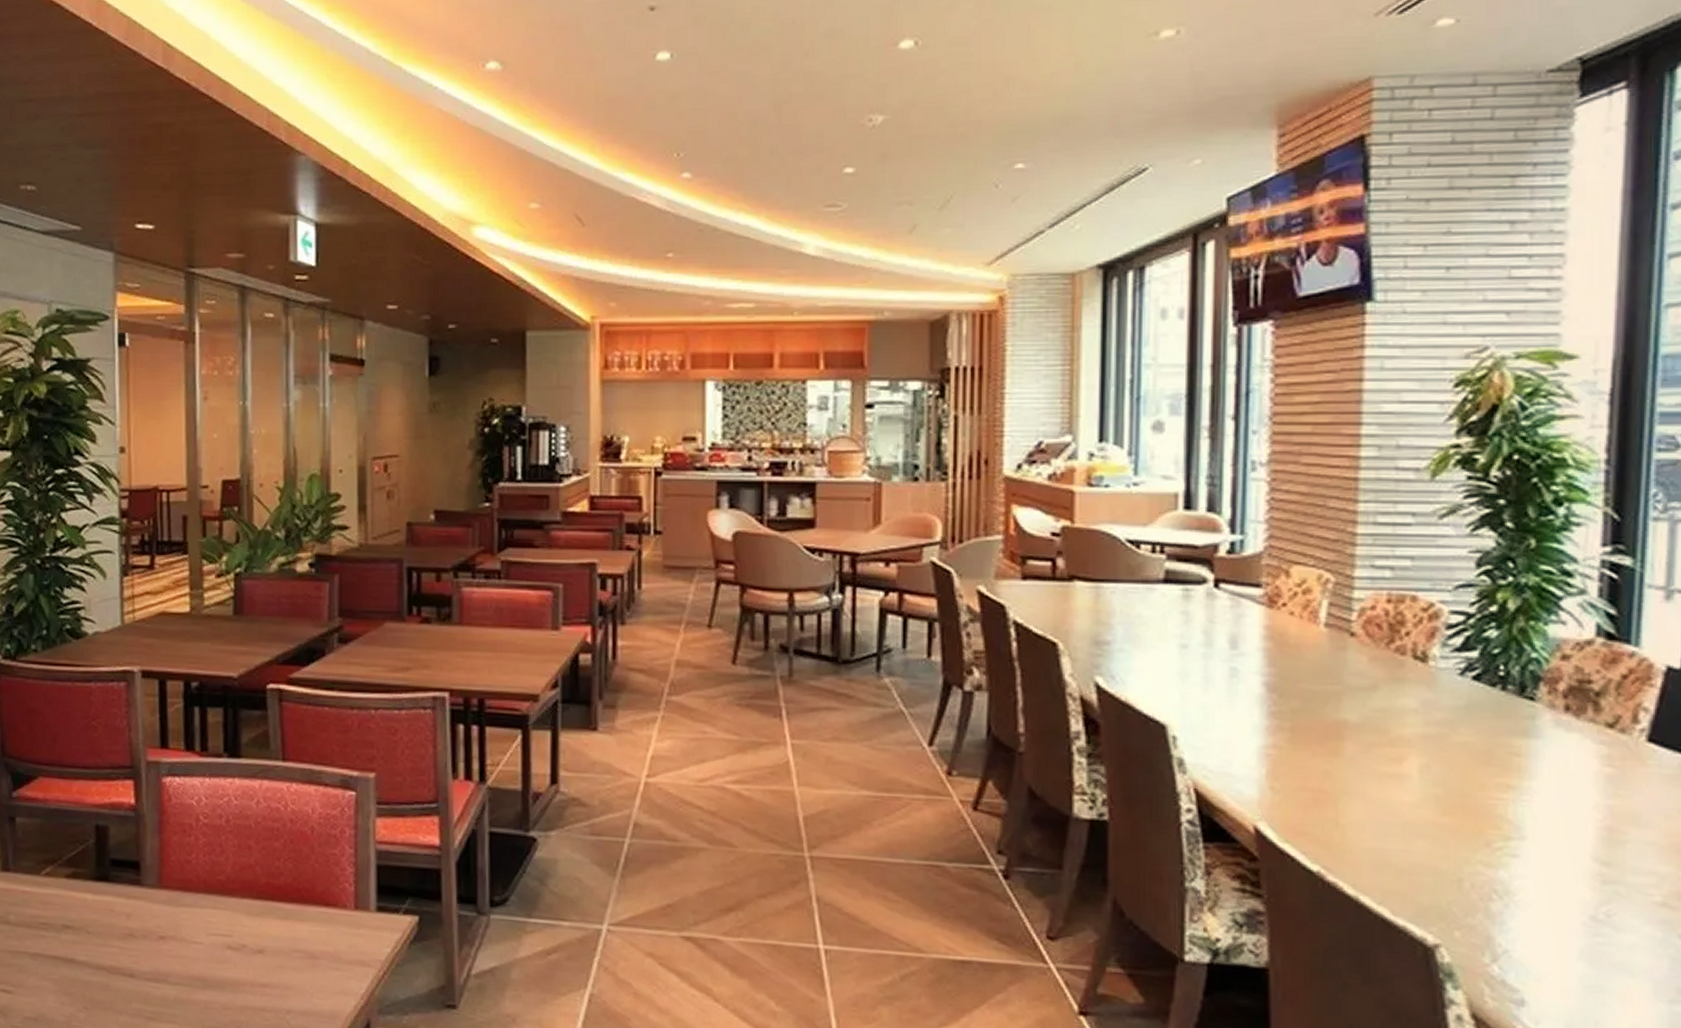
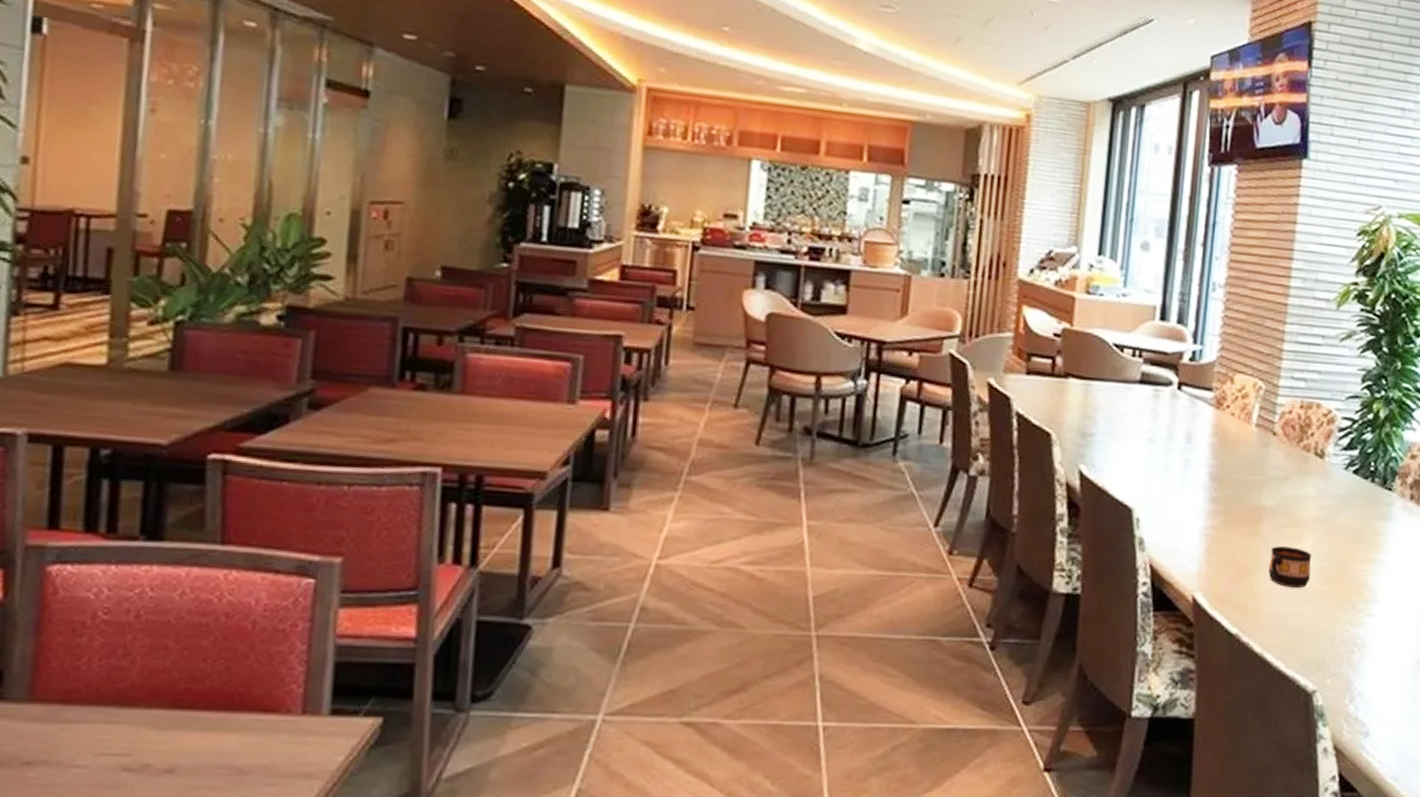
cup: none [1358,769,1420,819] -> present [1268,546,1312,588]

